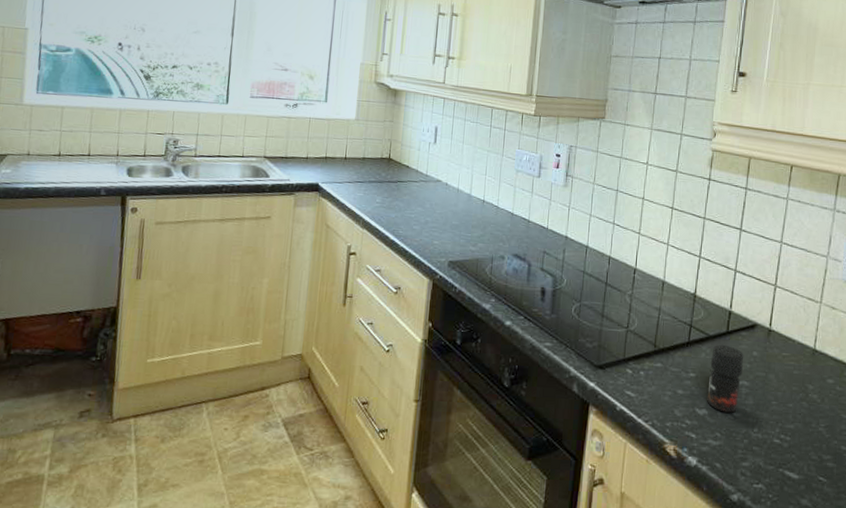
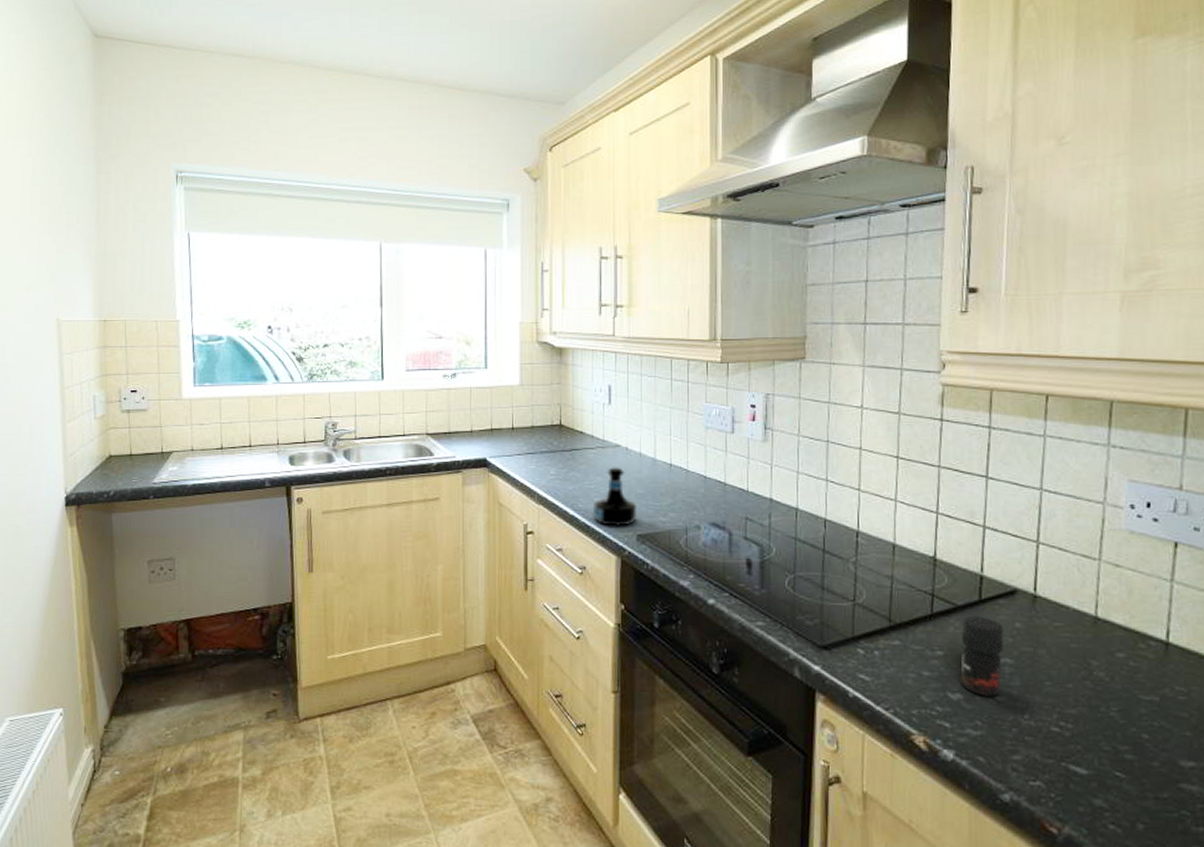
tequila bottle: none [412,199,451,253] -> present [594,467,637,526]

